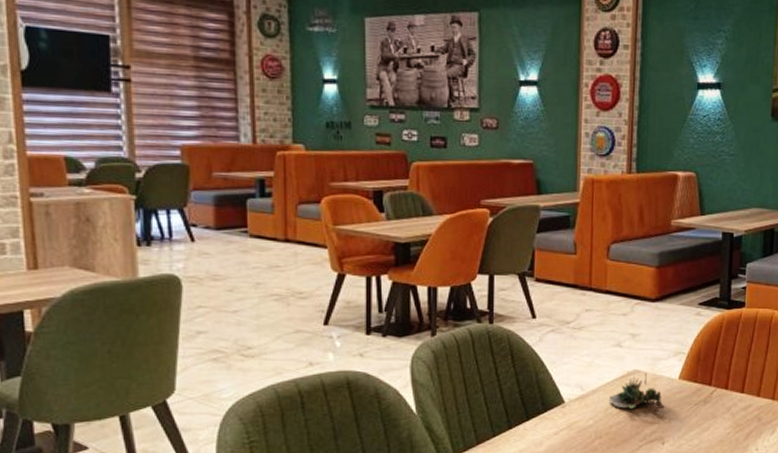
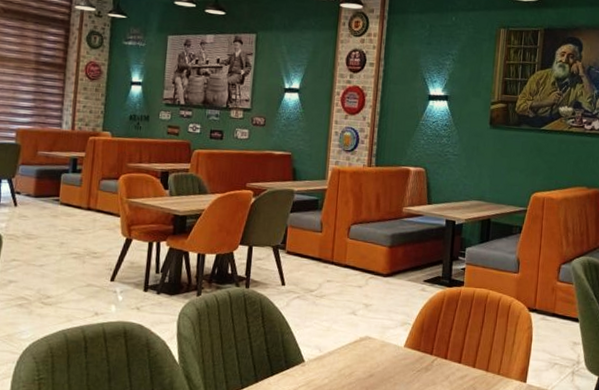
succulent plant: present [609,373,665,410] -> none [343,340,391,374]

